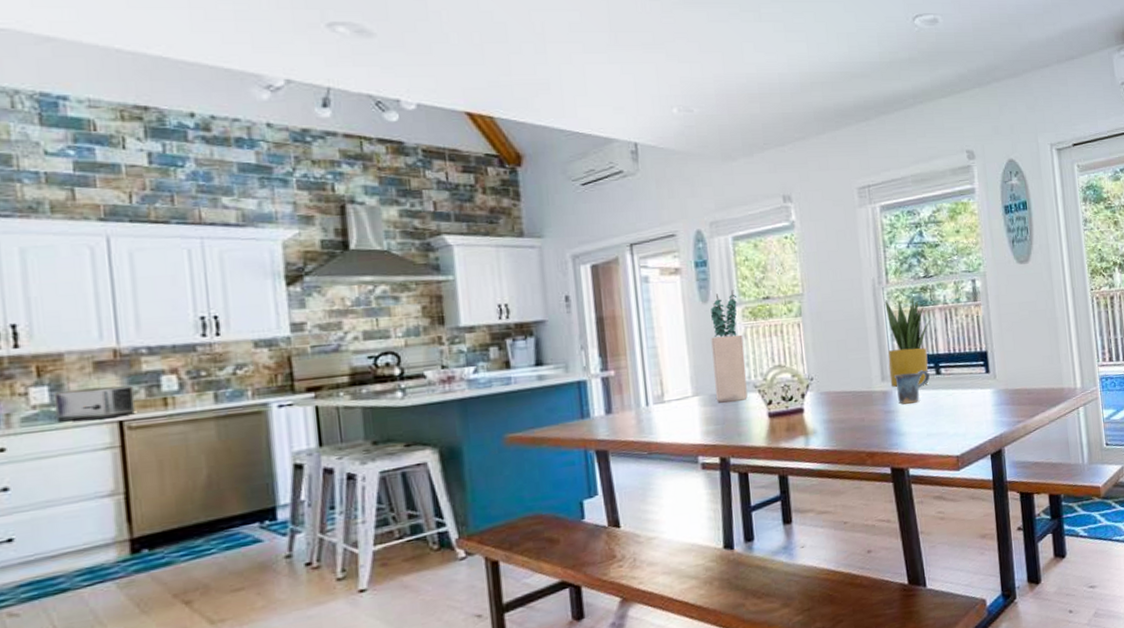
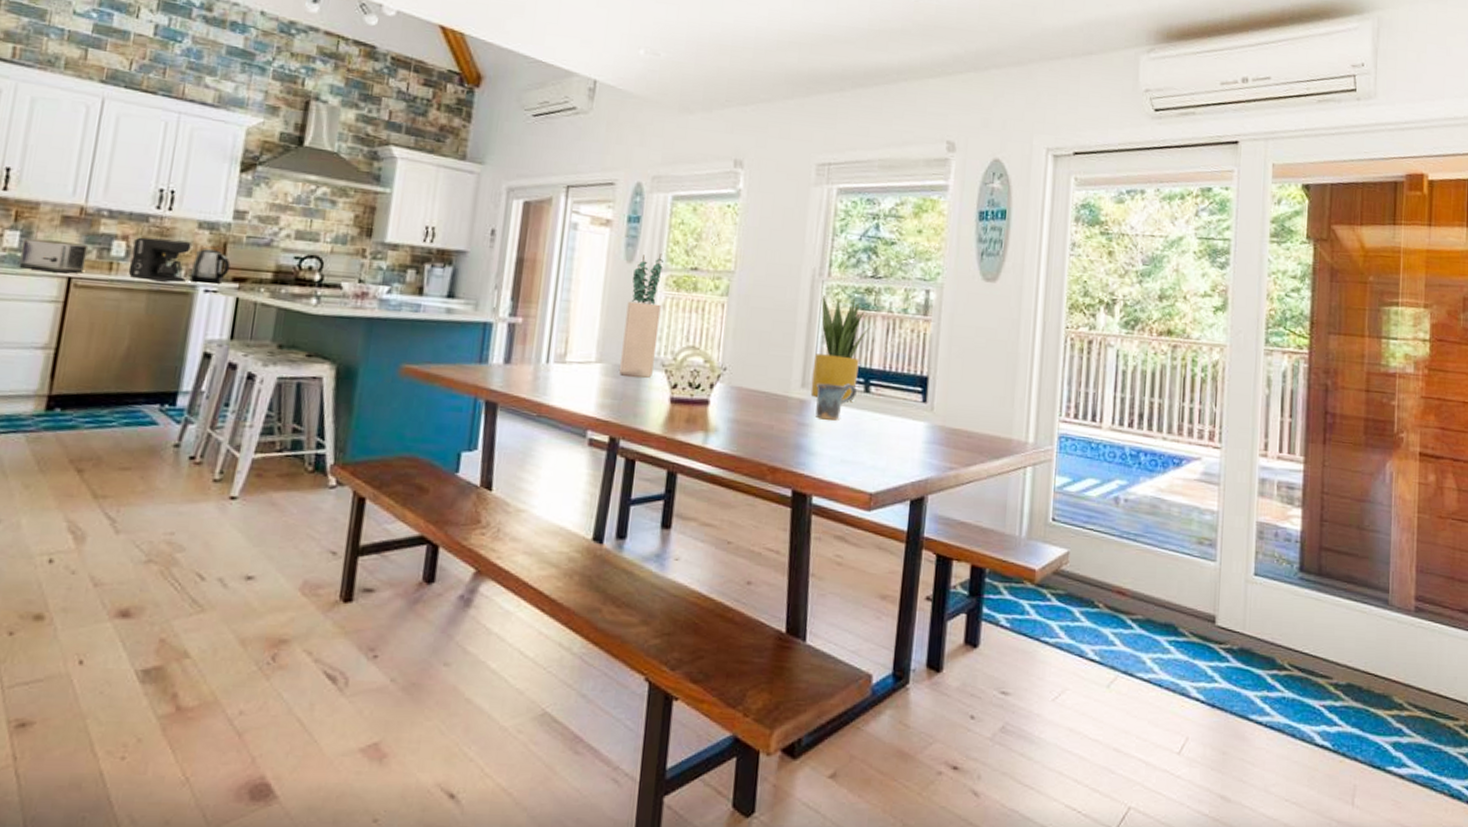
coffee maker: none [186,362,255,409] -> present [128,237,191,283]
kettle: none [258,365,301,401] -> present [189,249,231,285]

